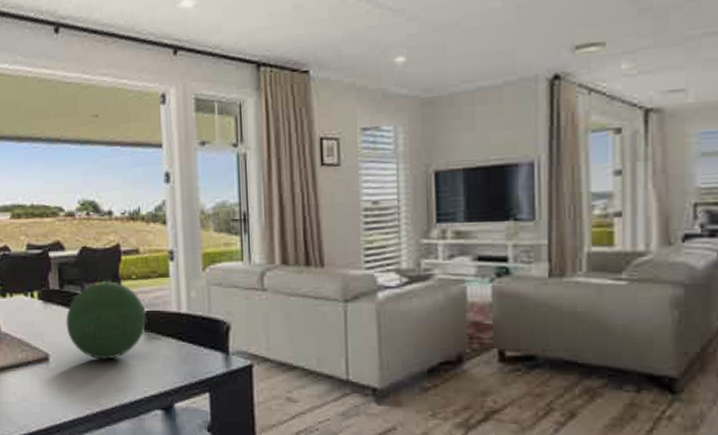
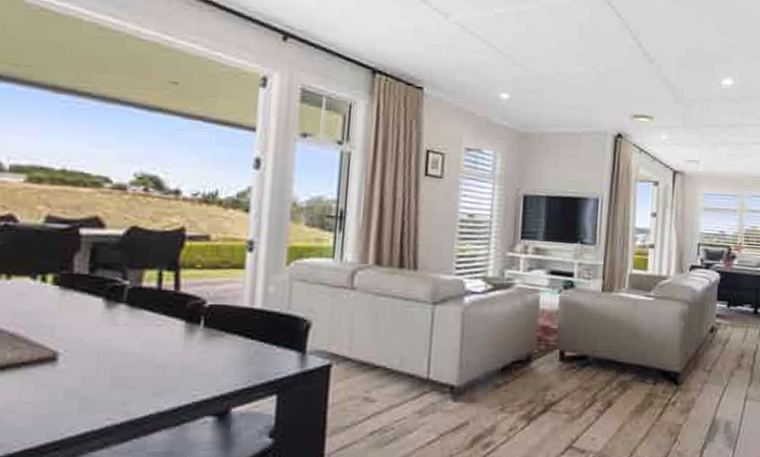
decorative orb: present [66,281,146,360] -> none [91,268,209,360]

